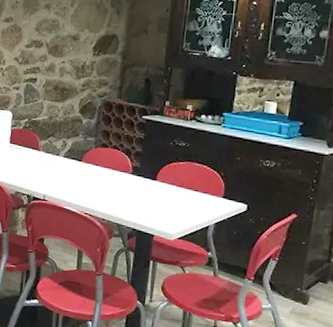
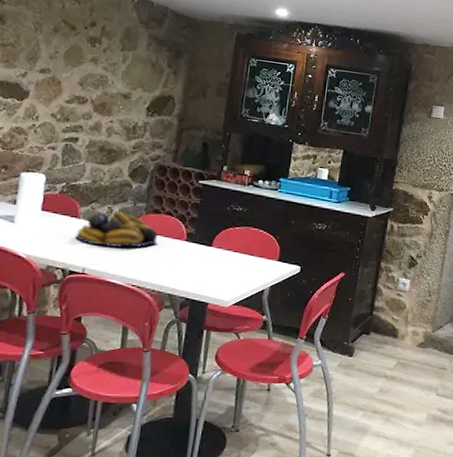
fruit bowl: none [37,145,107,179] -> present [75,211,158,248]

